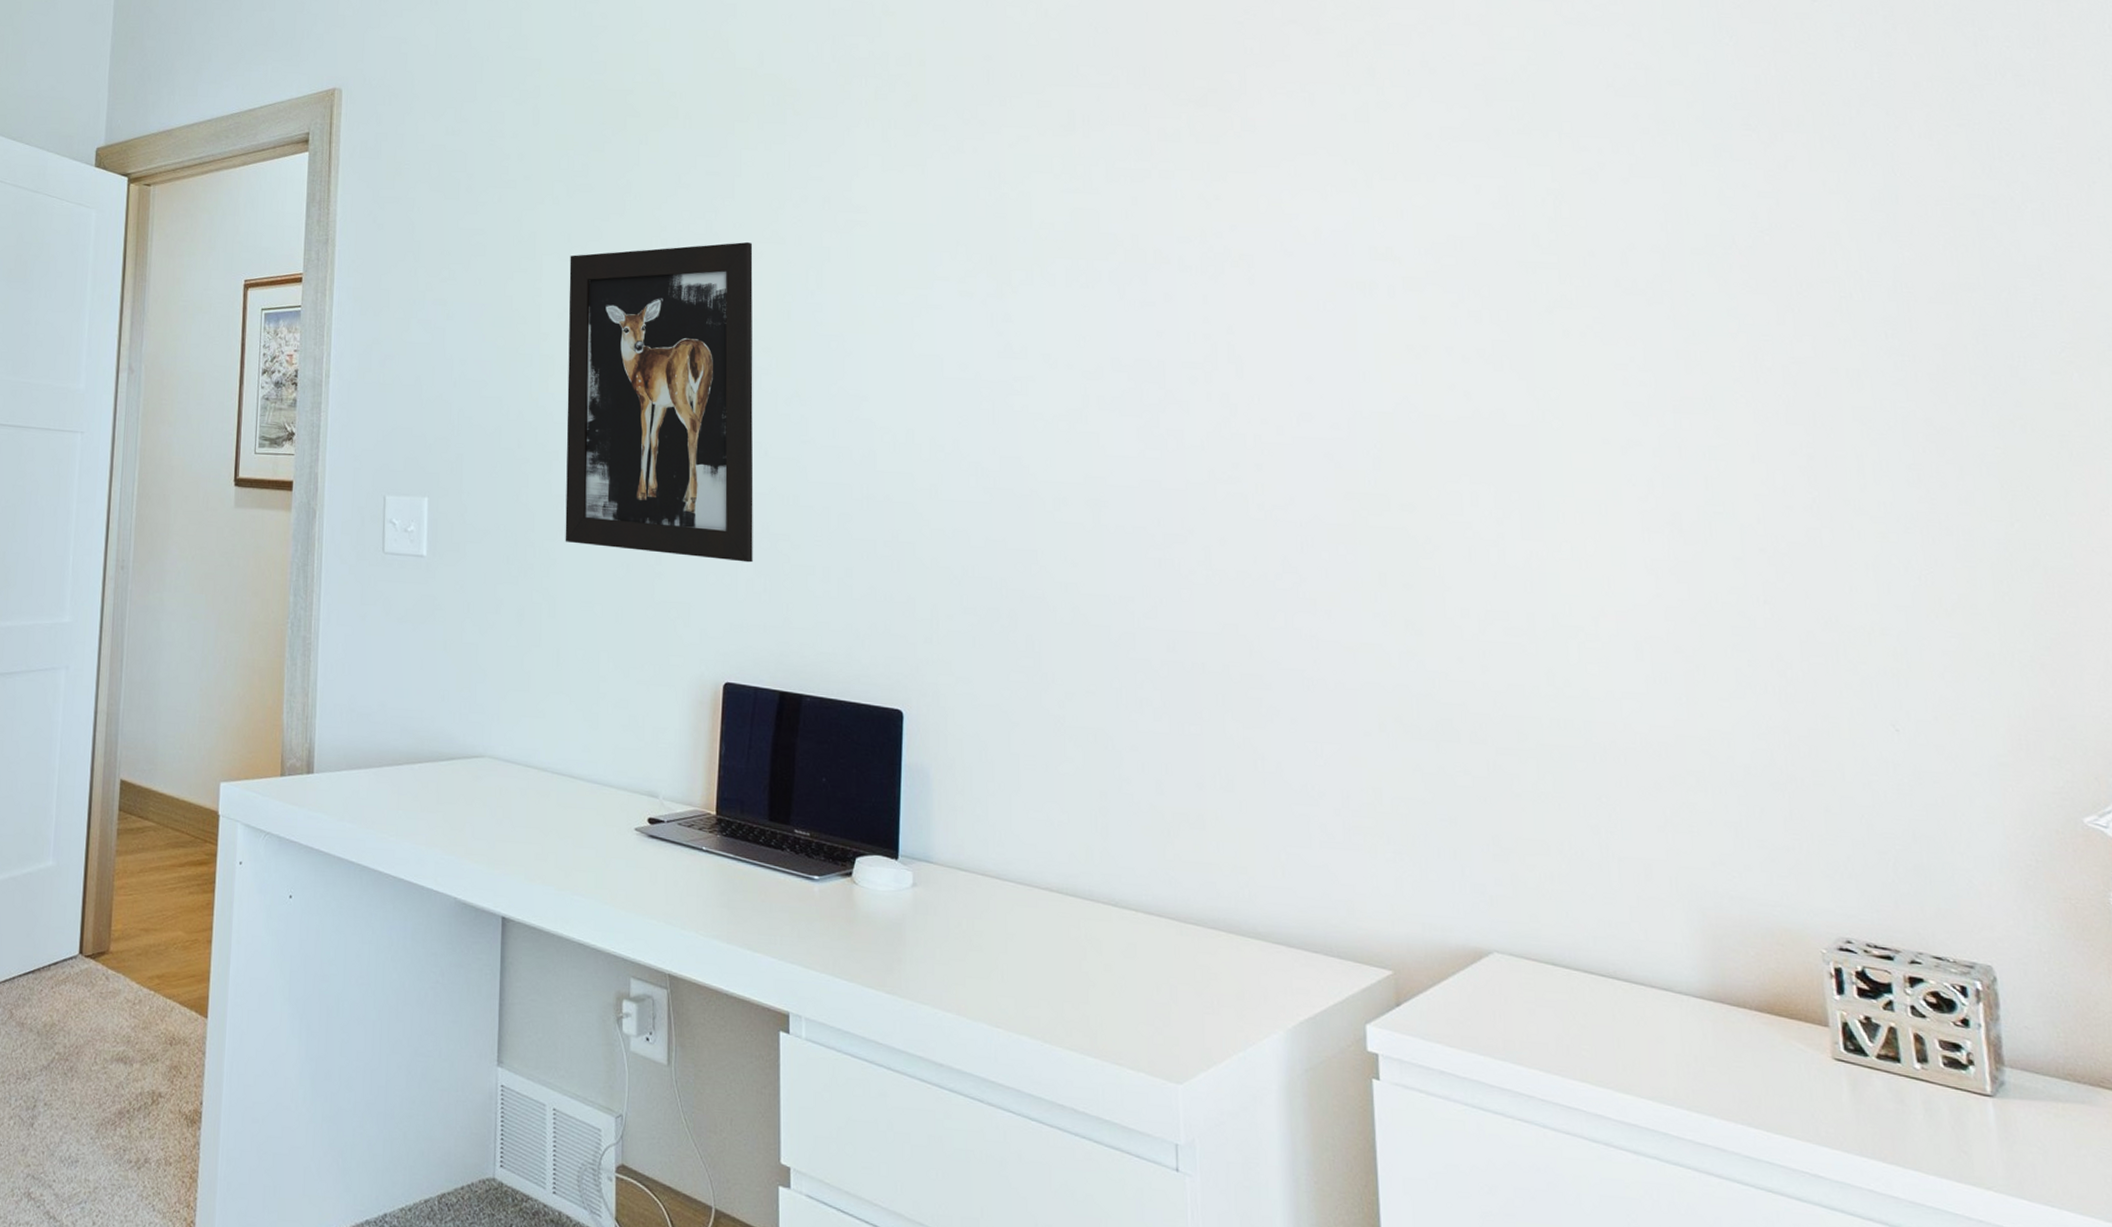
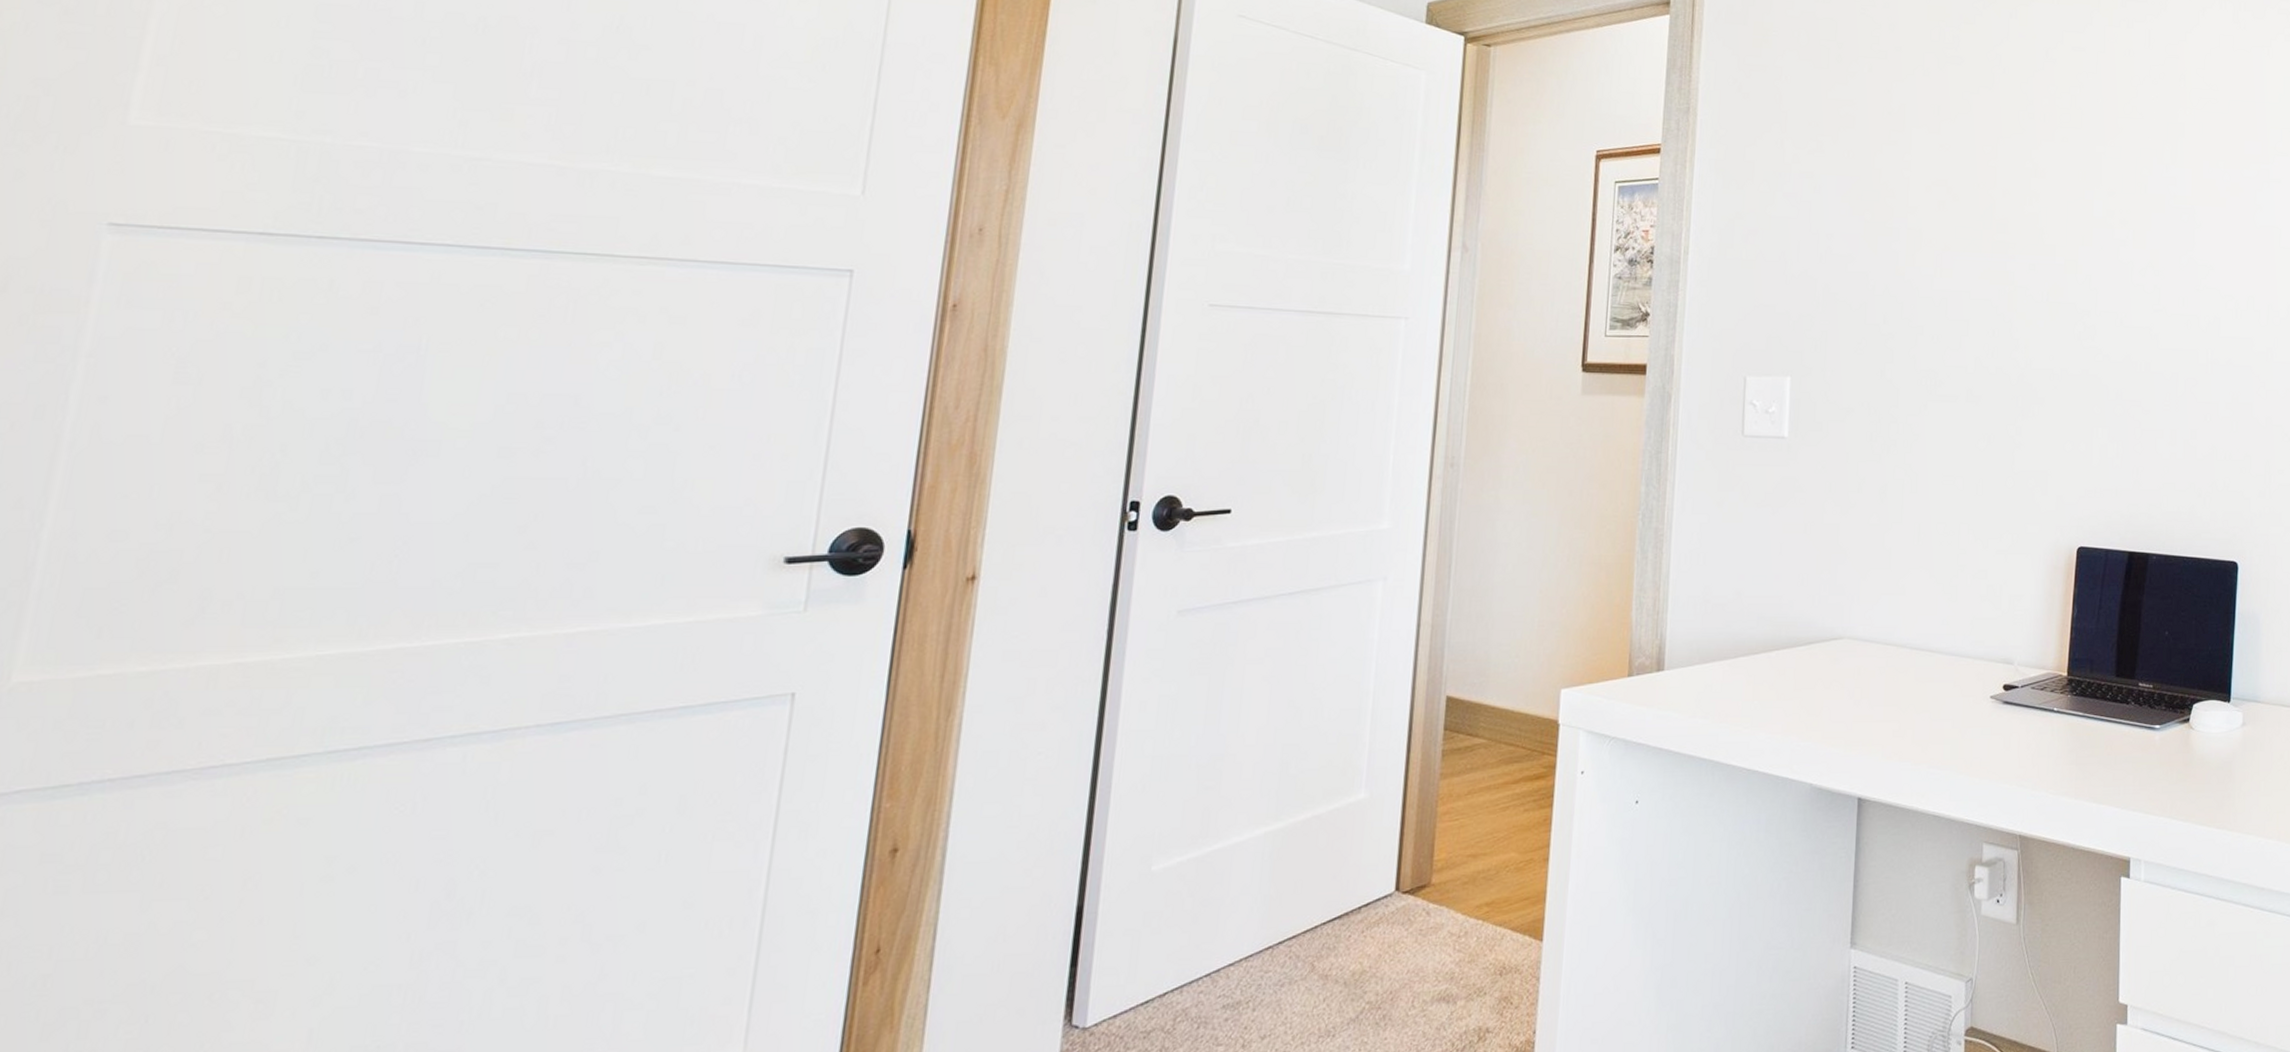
wall art: present [565,241,754,563] -> none [1928,116,2114,429]

